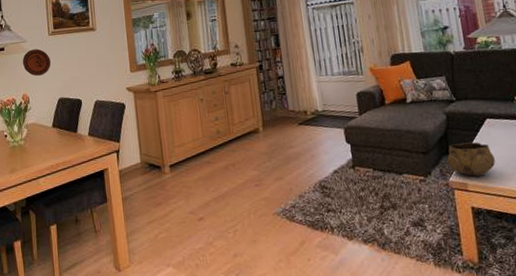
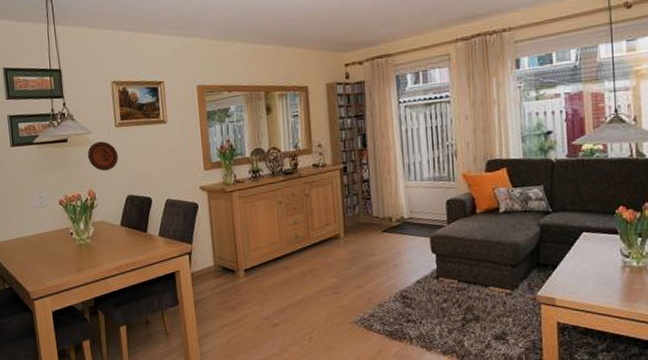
decorative bowl: present [447,142,495,177] -> none [536,256,587,292]

